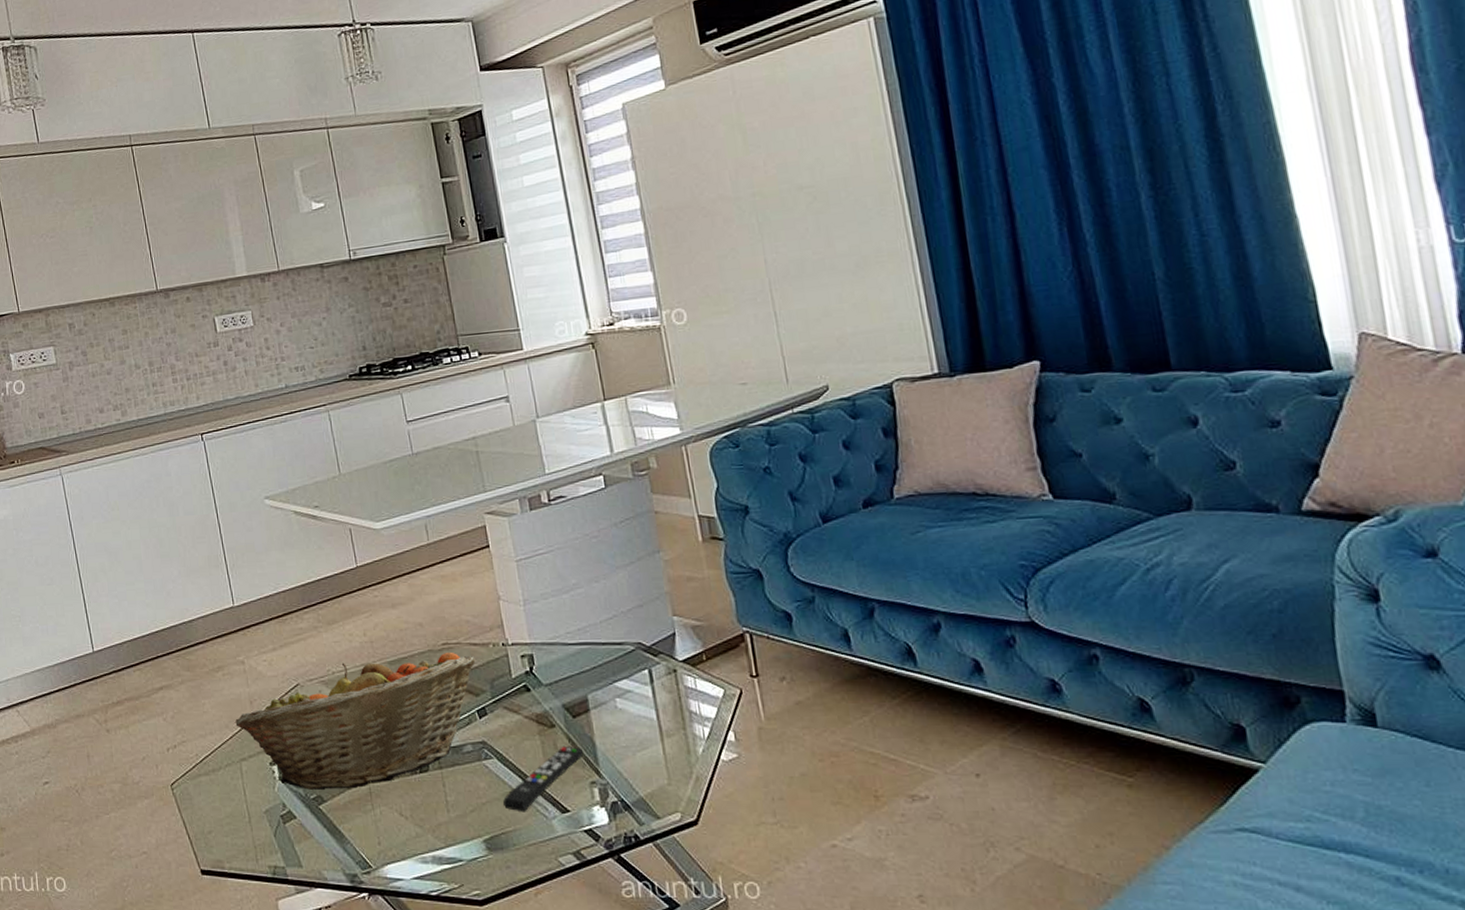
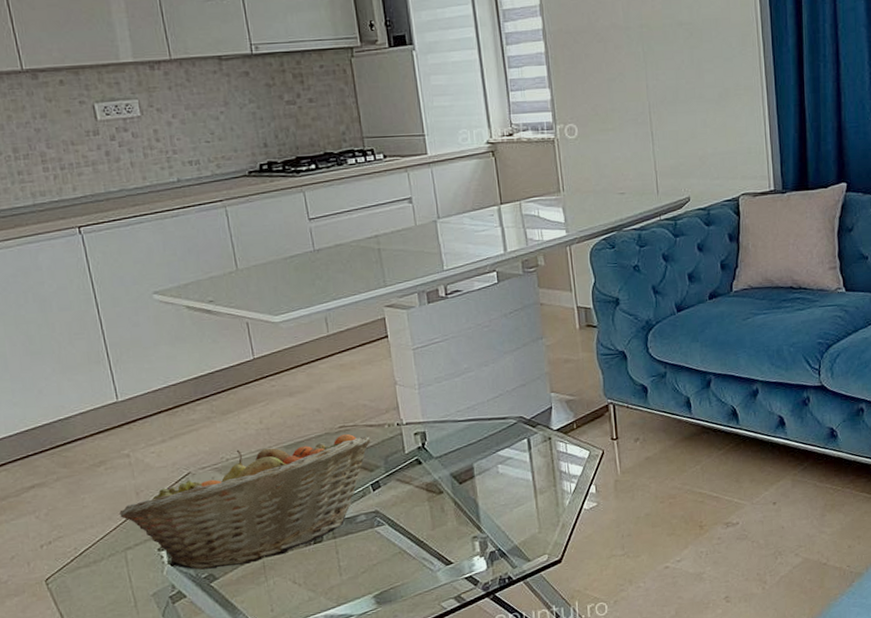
remote control: present [503,745,584,812] -> none [393,508,468,569]

